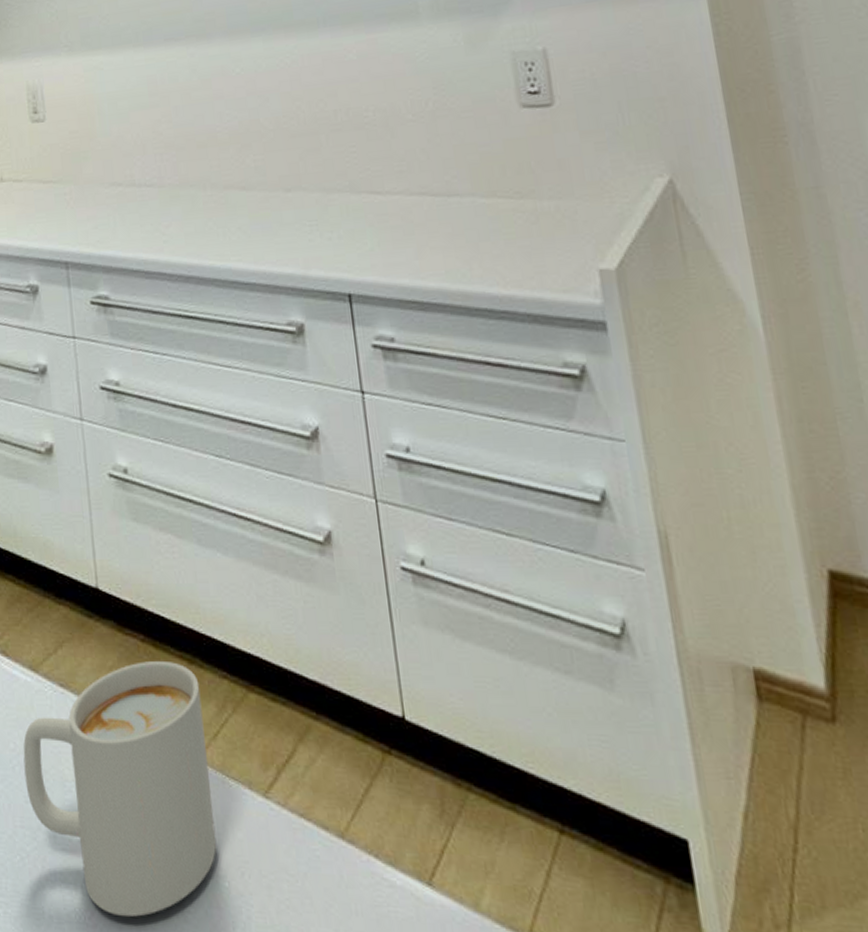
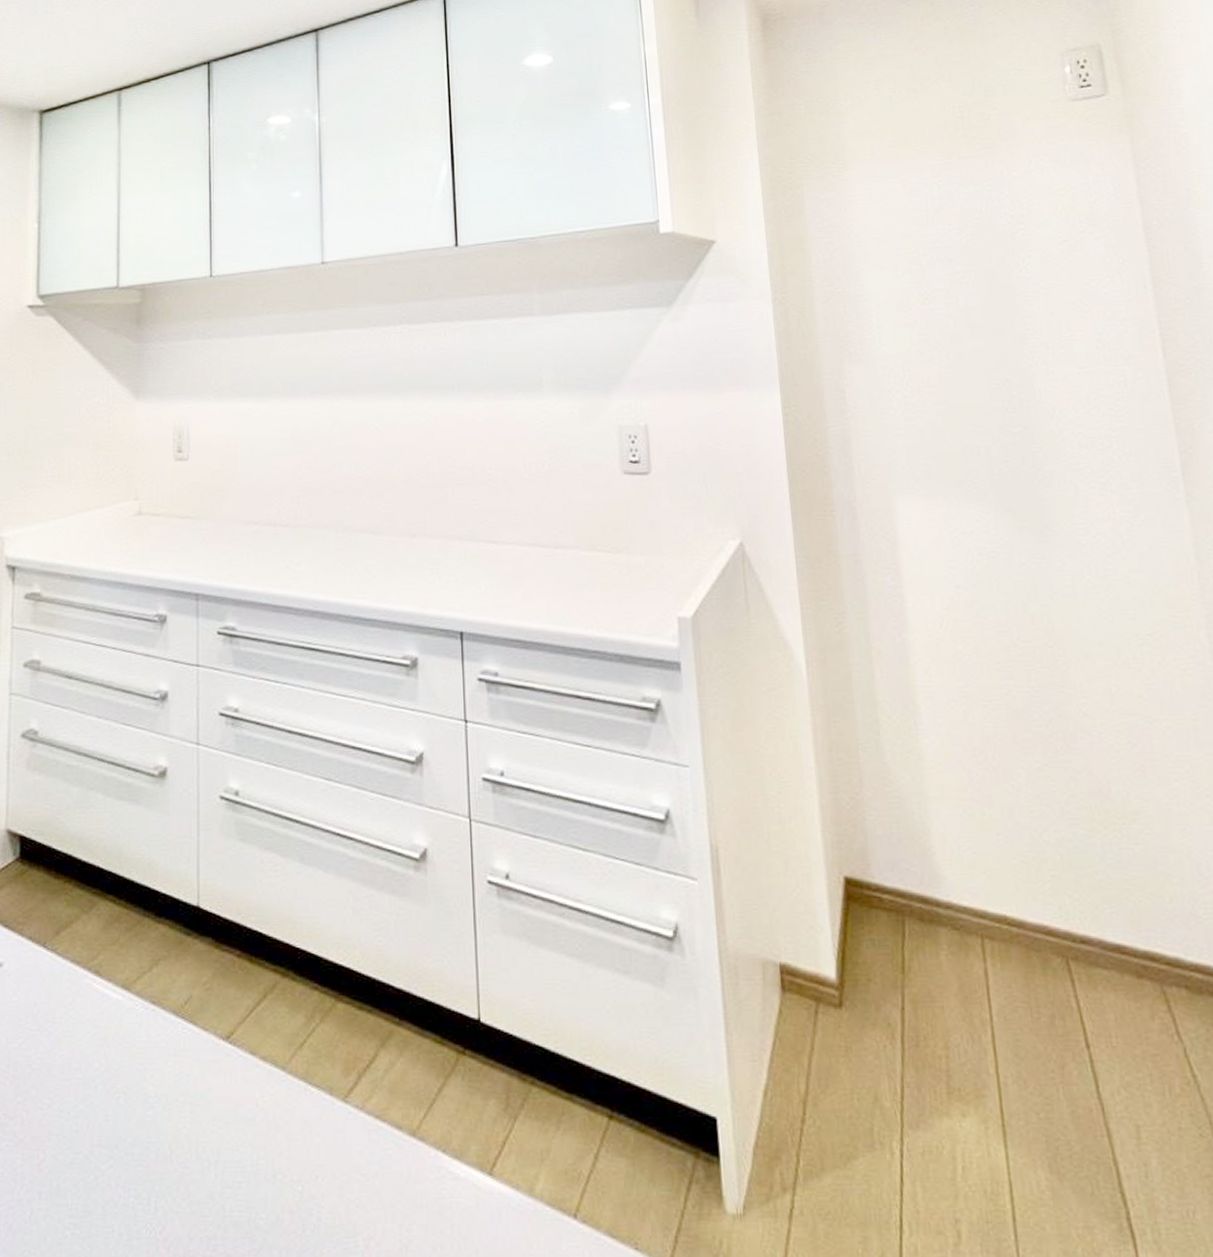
mug: present [23,660,217,917] -> none [107,974,294,1227]

